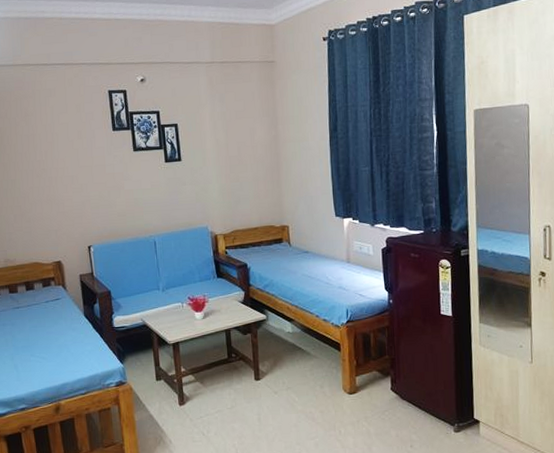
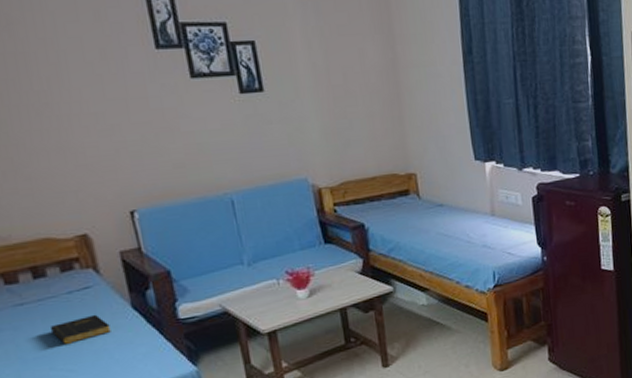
book: none [34,319,70,339] -> present [51,314,111,344]

